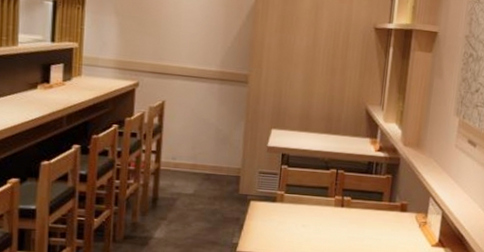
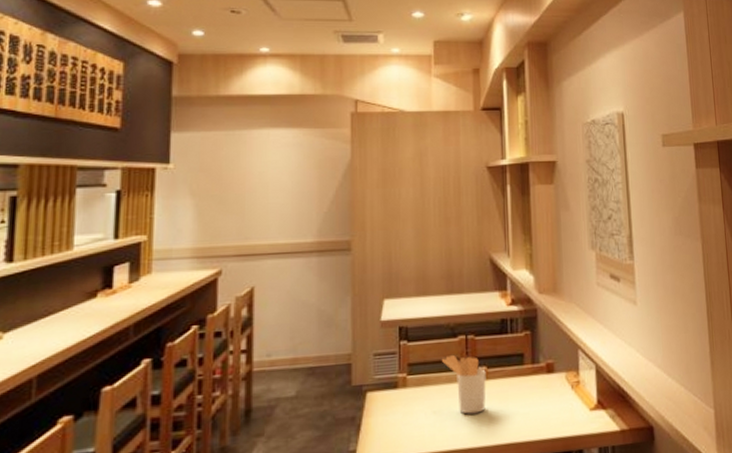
utensil holder: none [314,183,350,233] -> present [441,354,486,414]

